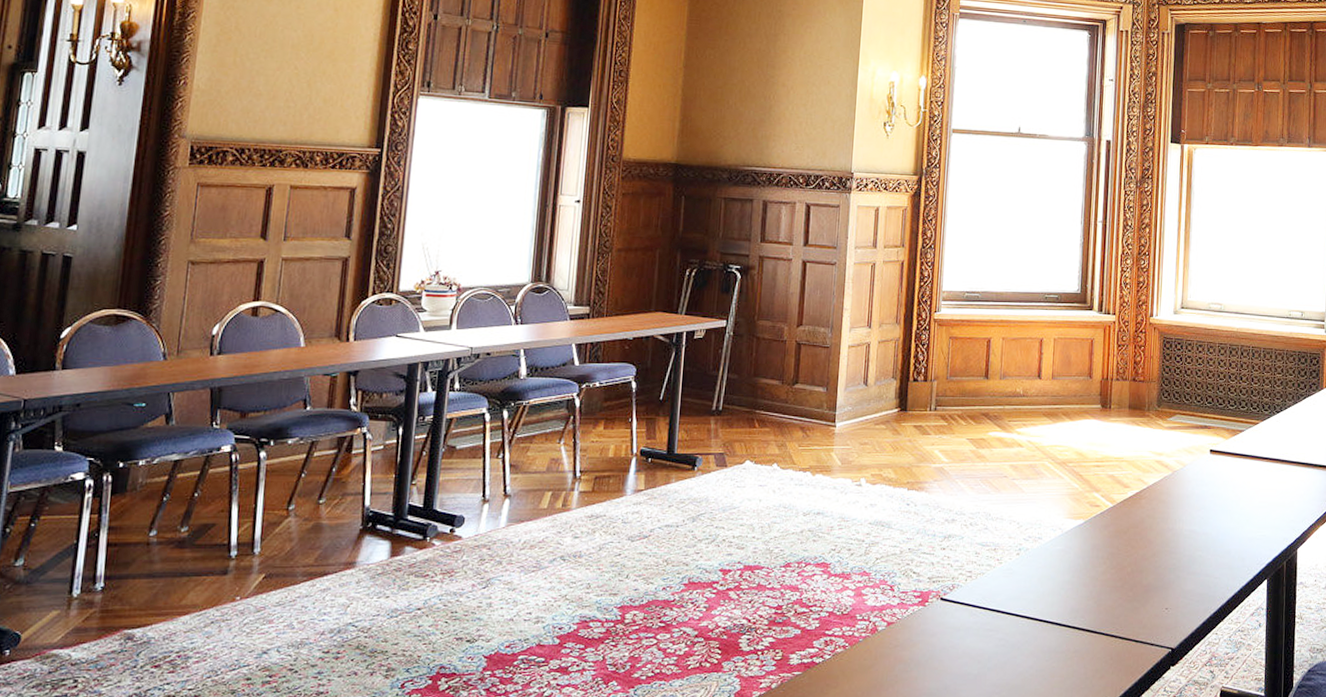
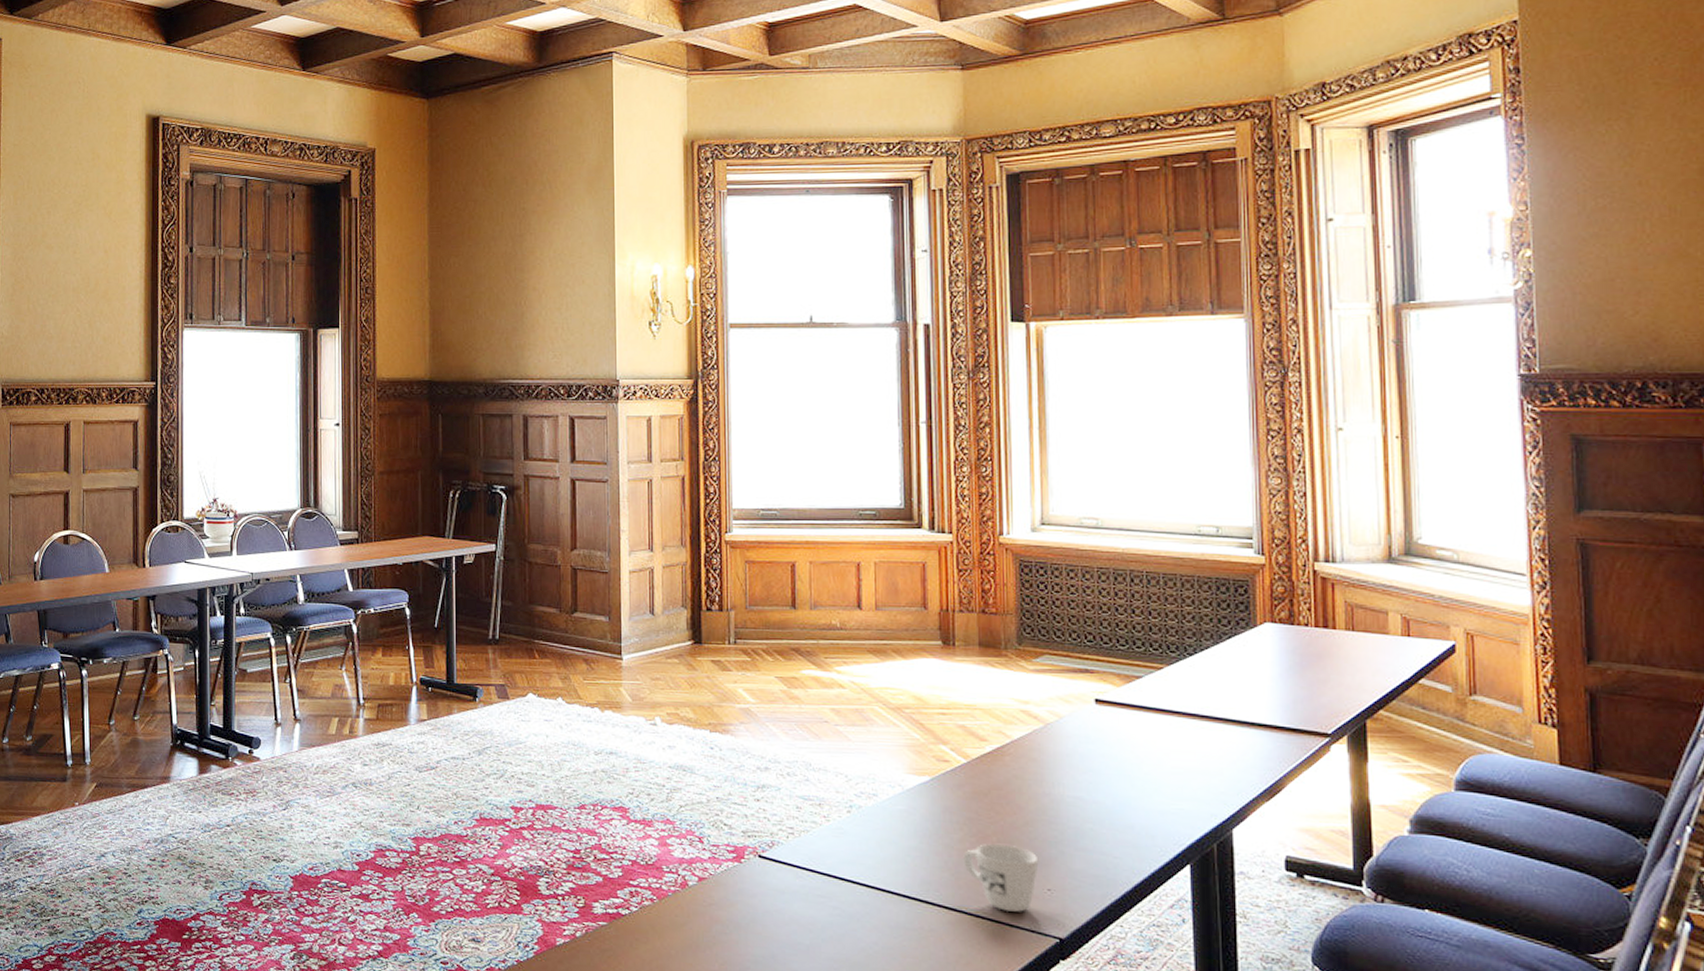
mug: none [1104,573,1161,629] -> present [963,843,1039,912]

